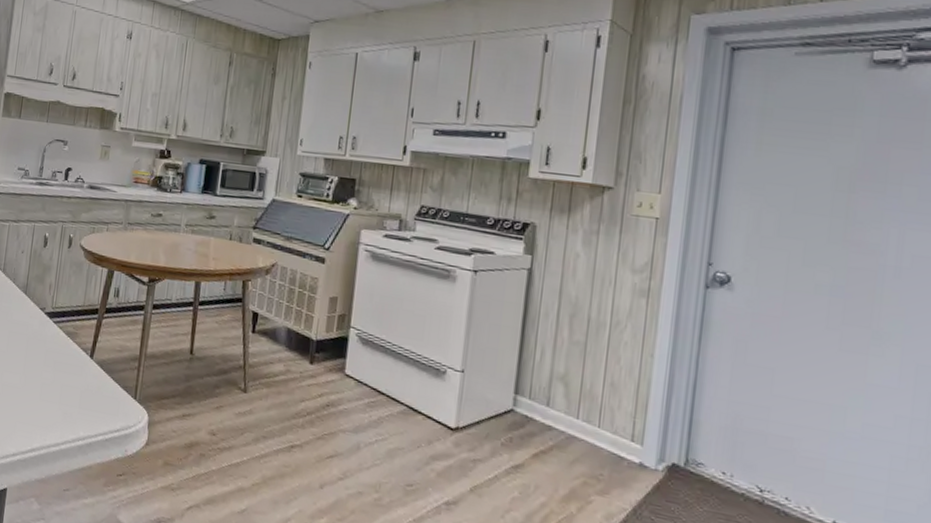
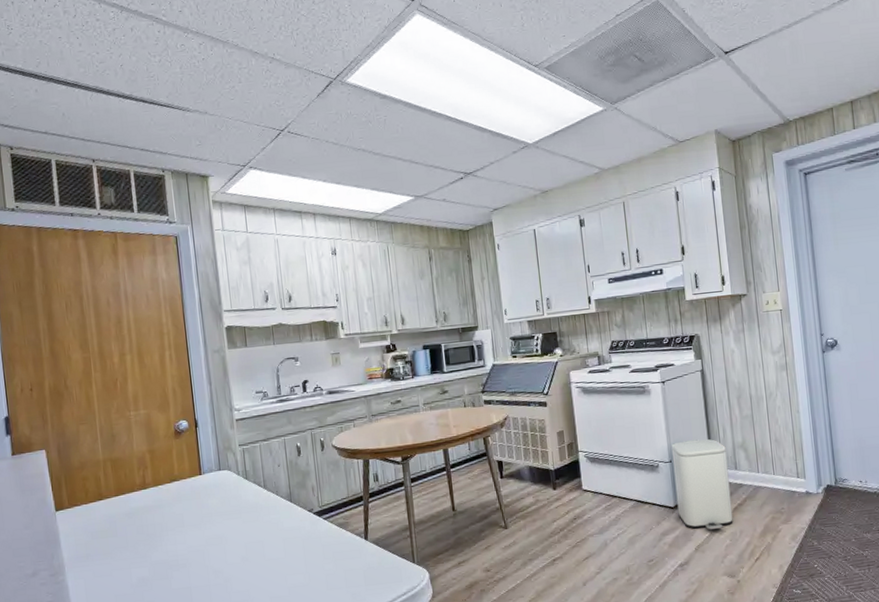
pedal bin: none [458,349,540,475] -> present [671,439,733,530]

